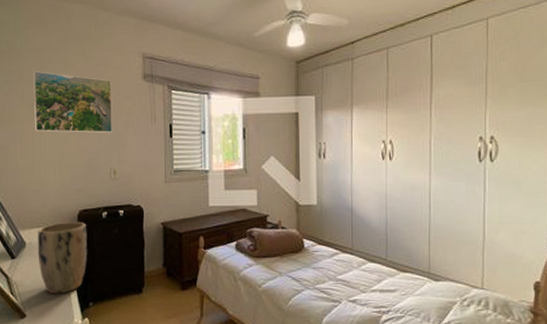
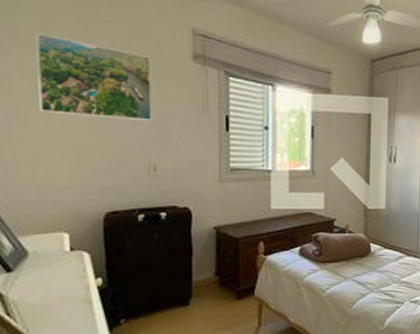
plant pot: present [37,221,88,294] -> none [45,225,118,313]

